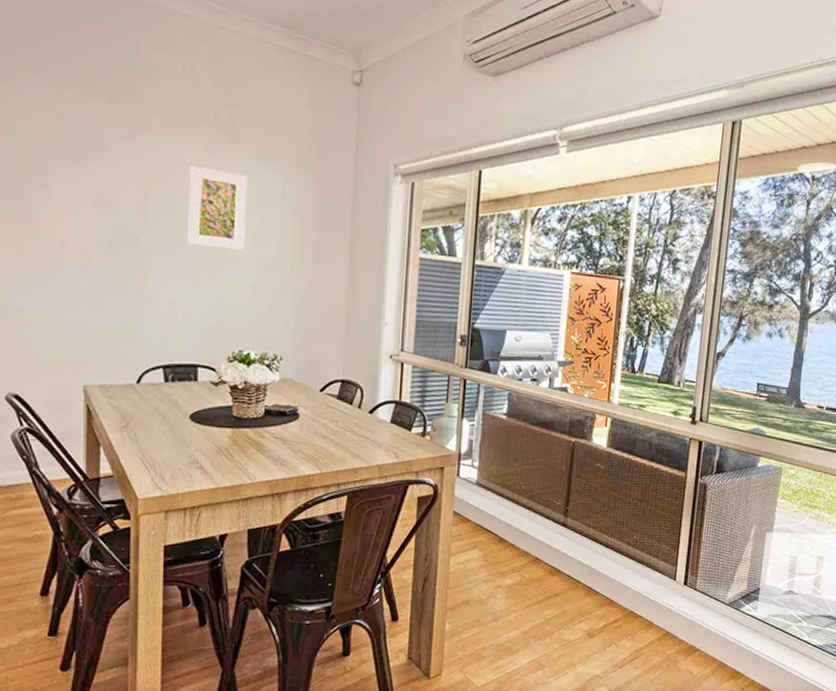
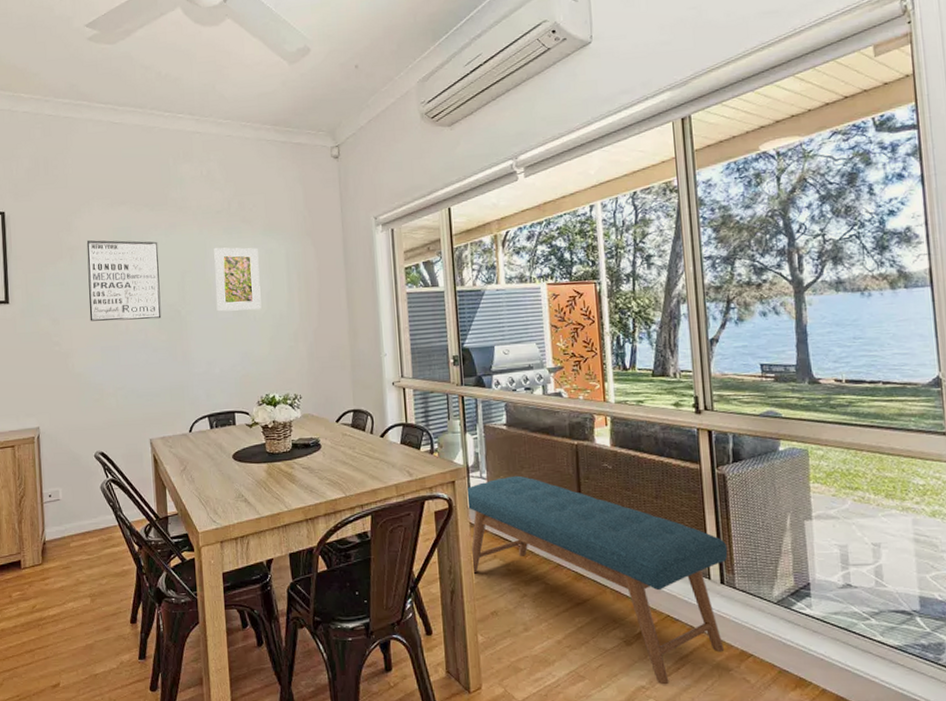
wall art: none [10,123,115,242] -> present [86,239,162,321]
bench: none [449,467,696,675] -> present [466,475,728,685]

